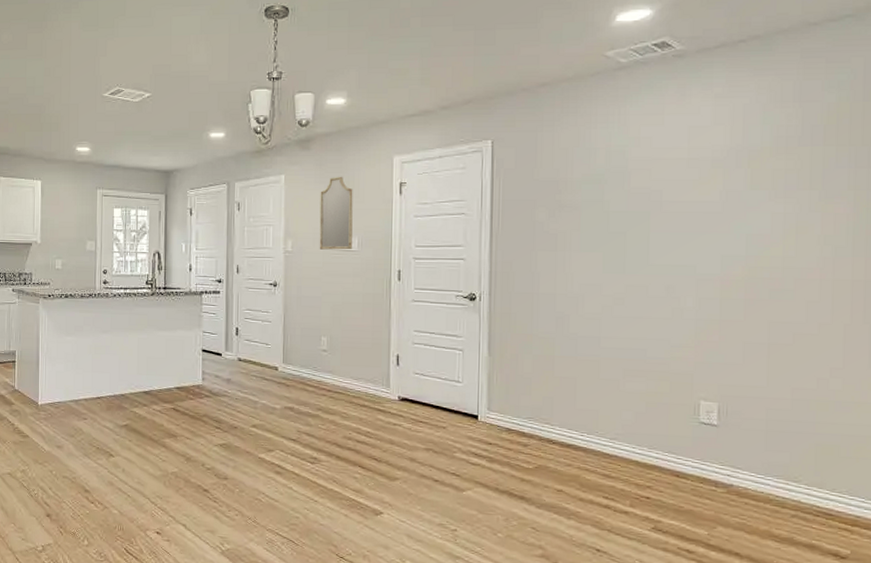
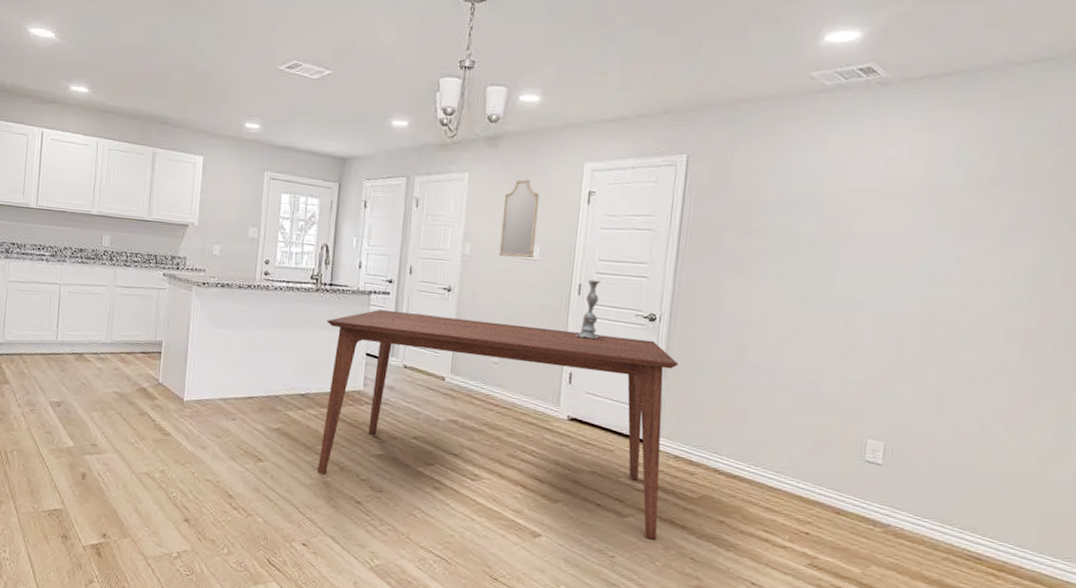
dining table: none [163,307,502,511] -> present [317,309,679,540]
candlestick: none [401,265,422,322] -> present [577,279,601,340]

